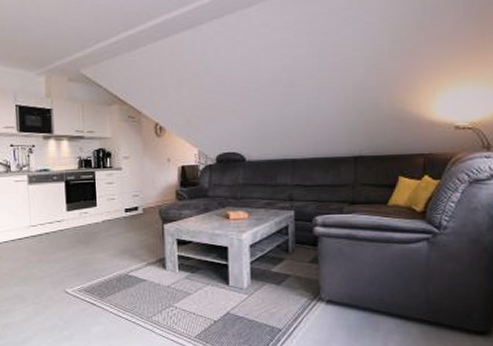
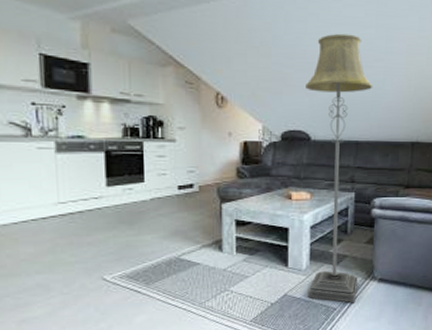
floor lamp: none [238,56,307,325] -> present [306,33,373,303]

